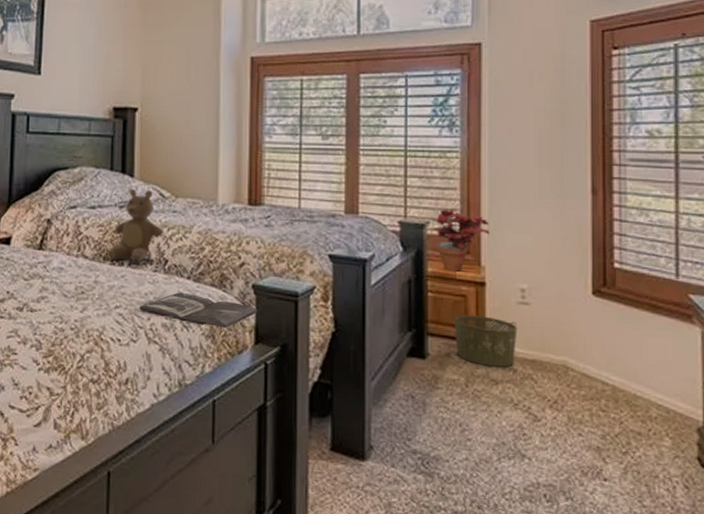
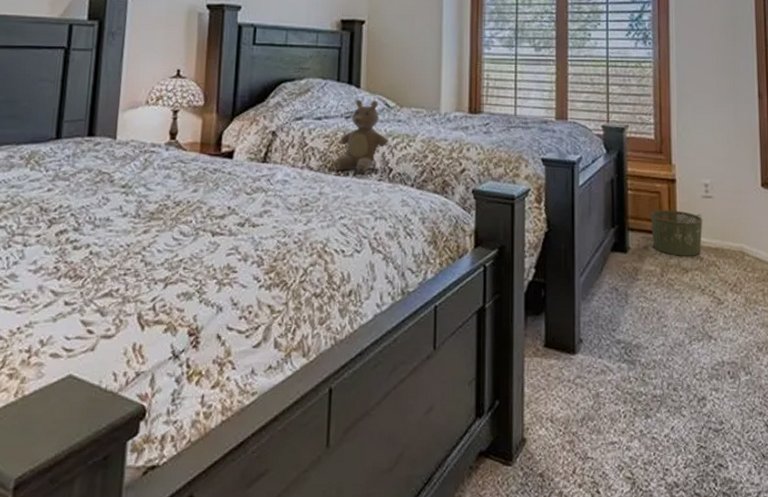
magazine: present [139,292,258,329] -> none [363,200,477,234]
potted plant: present [432,207,490,272] -> none [630,112,678,170]

